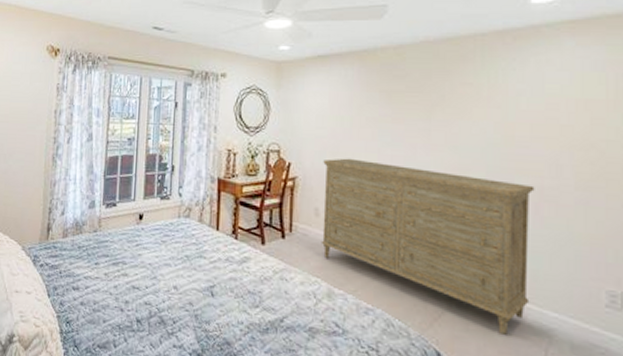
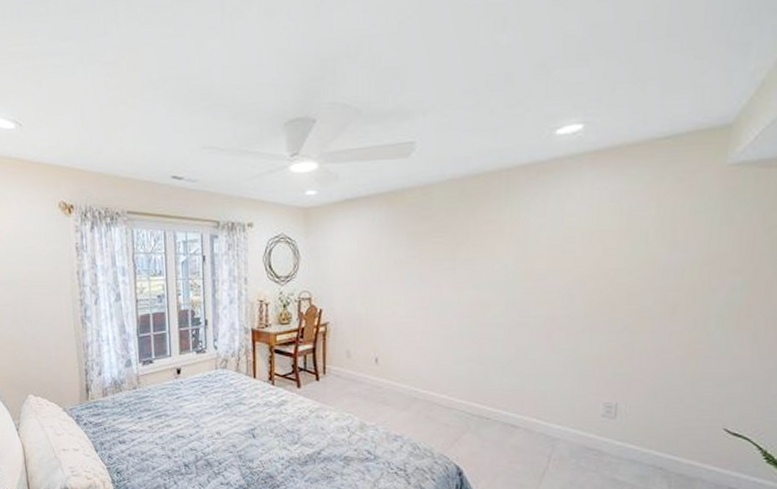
dresser: present [321,158,535,336] -> none [353,301,548,448]

